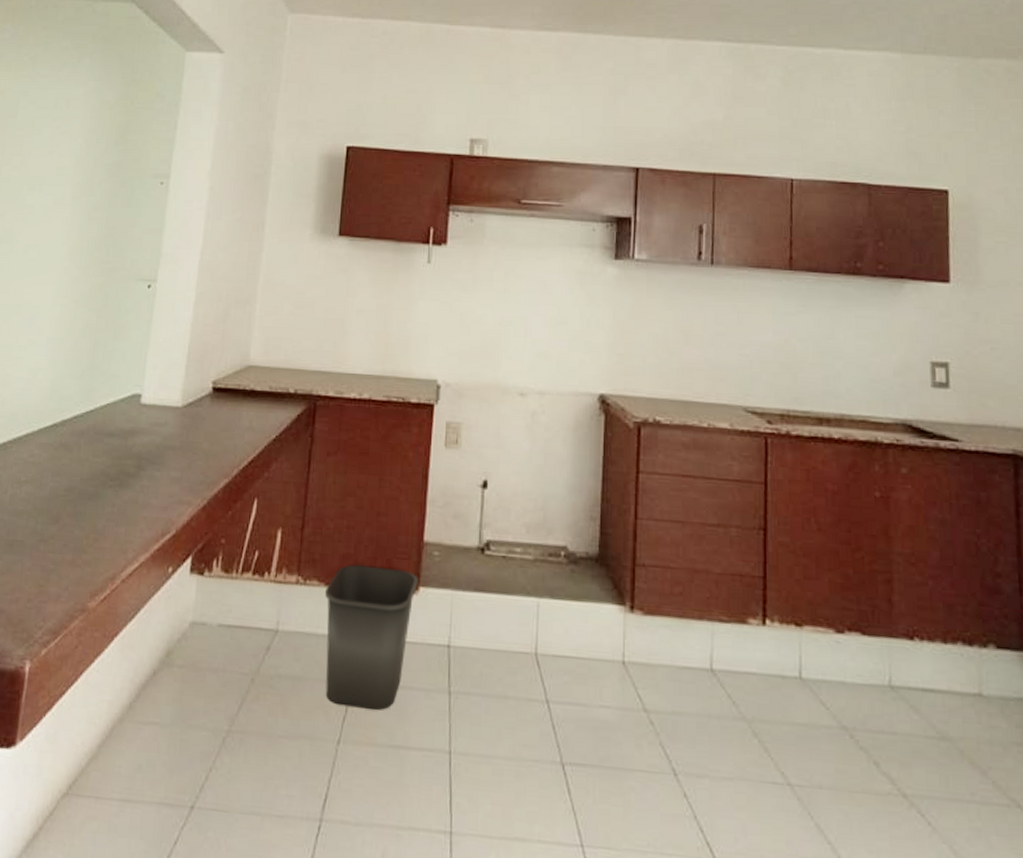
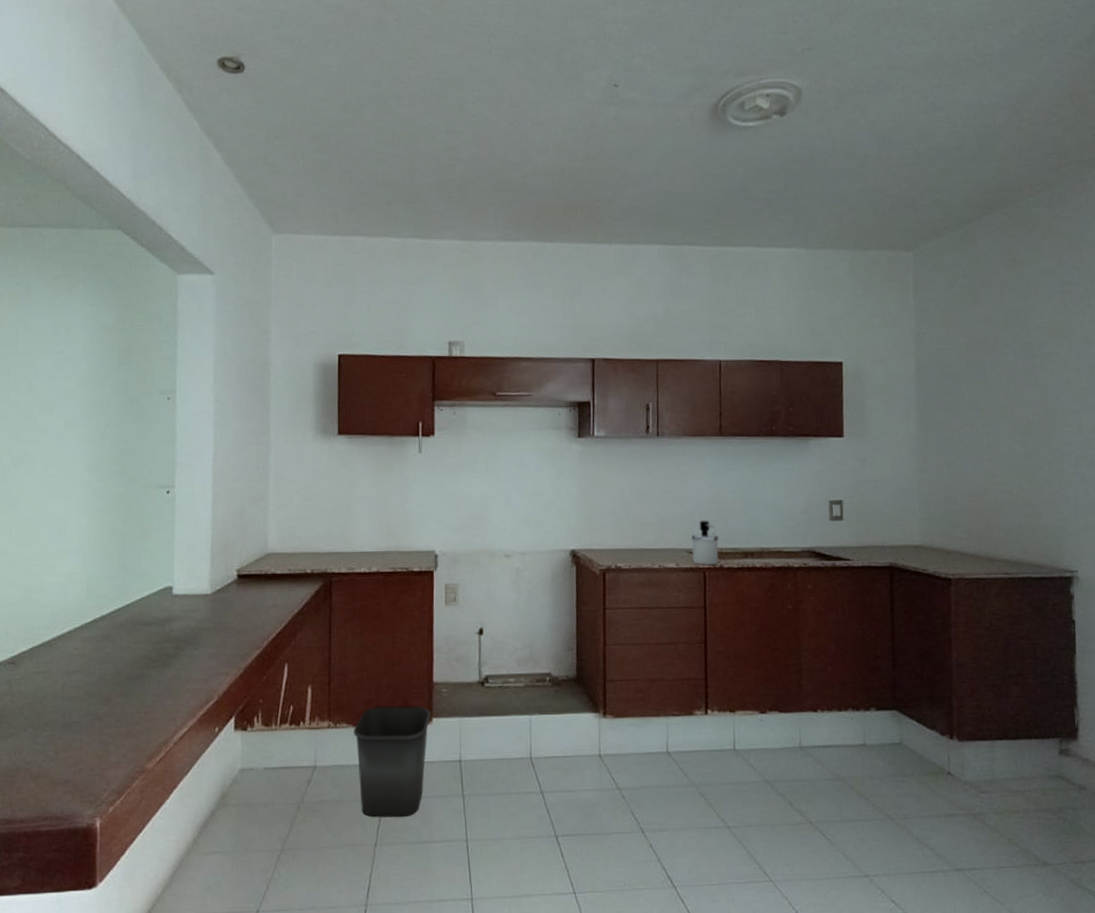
soap dispenser: none [750,372,786,430] -> present [691,520,719,565]

